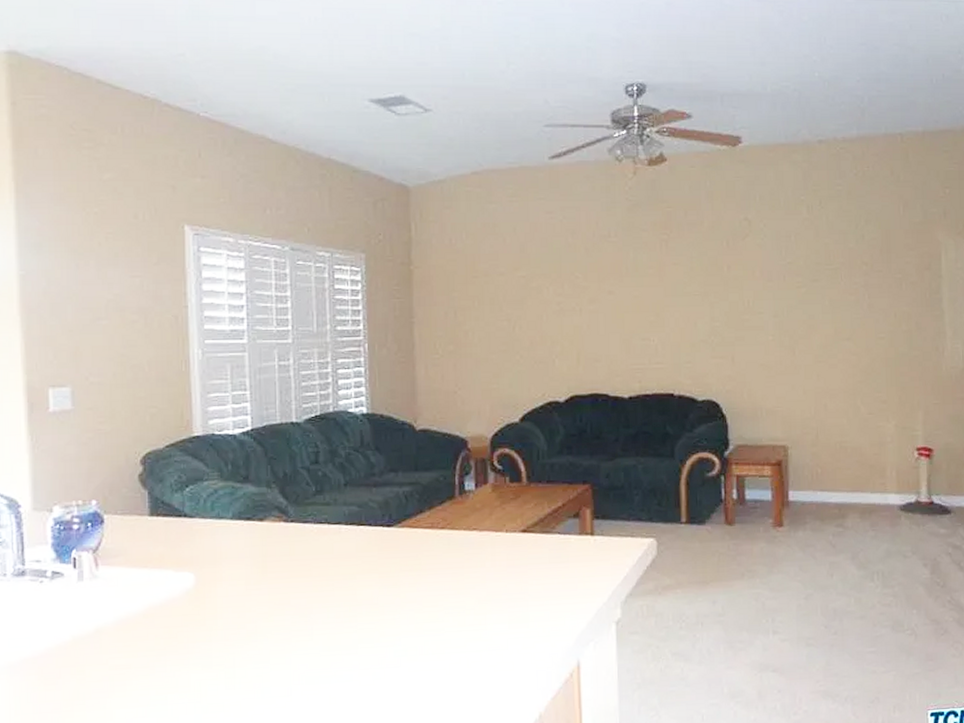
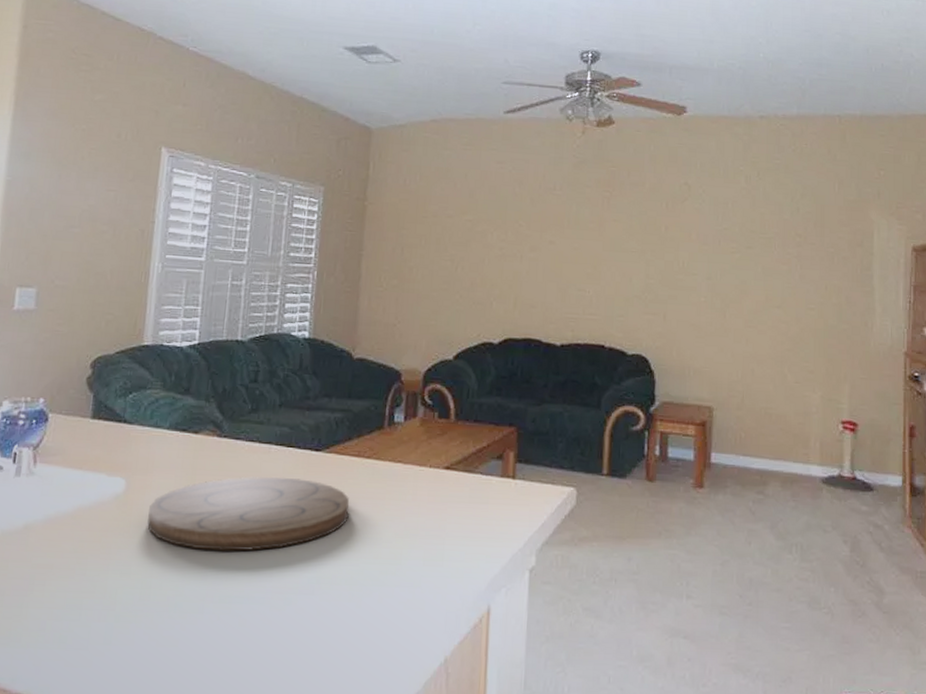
cutting board: none [223,556,429,635] -> present [147,476,350,552]

